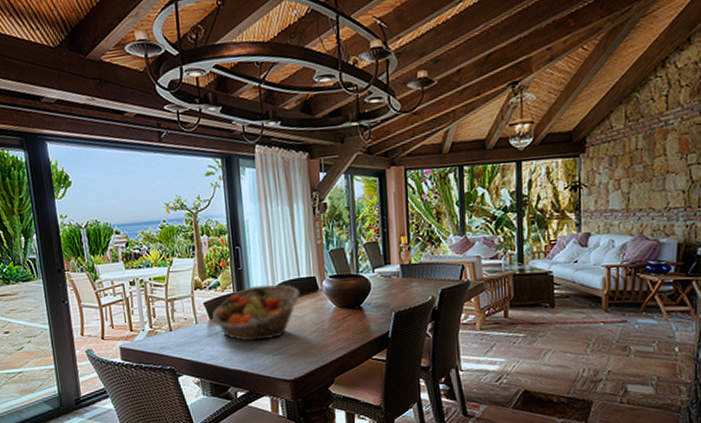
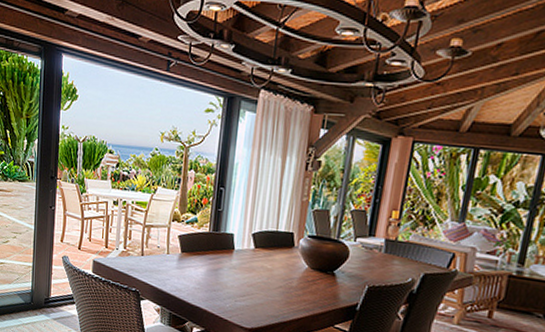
fruit basket: present [212,284,300,342] -> none [183,229,275,285]

